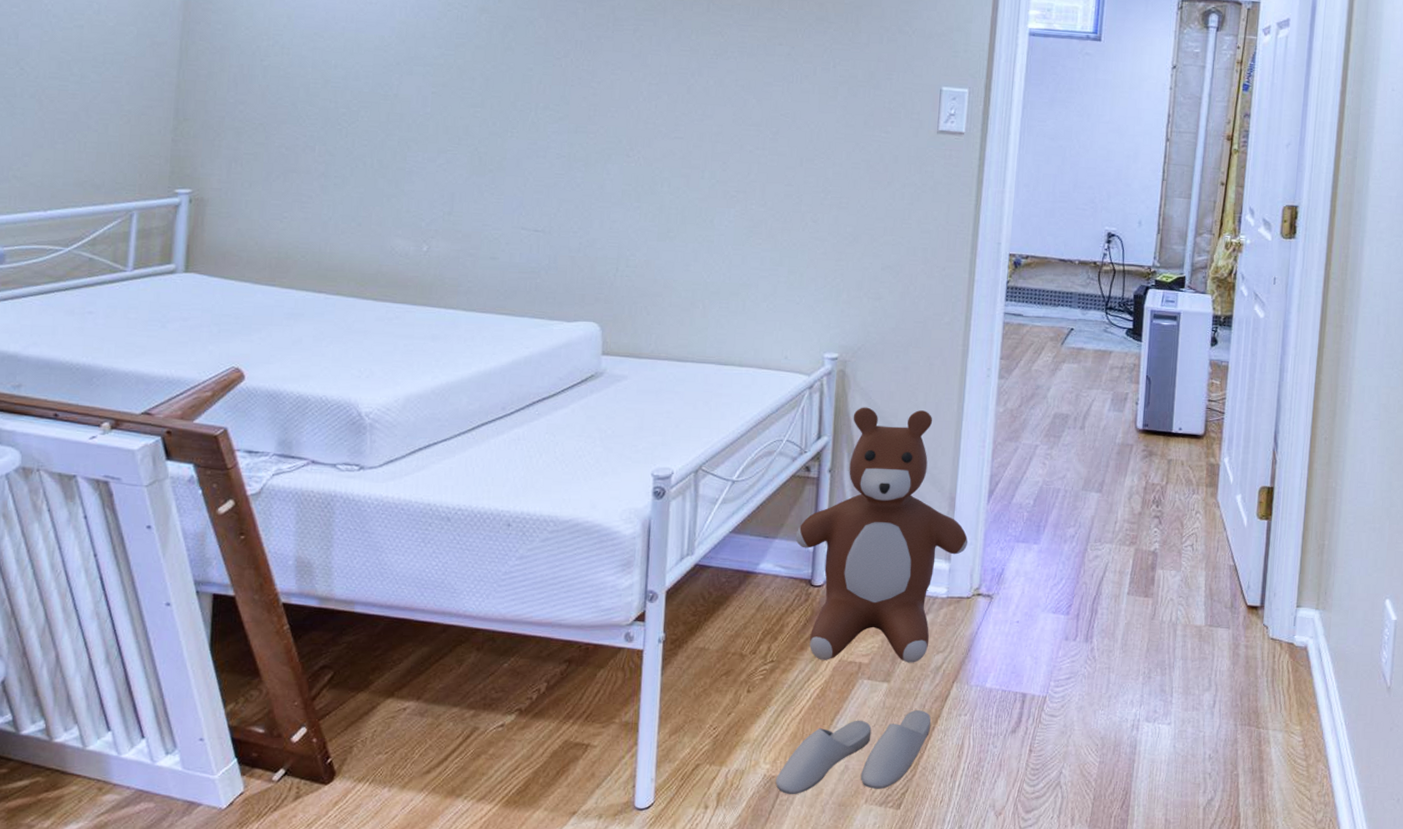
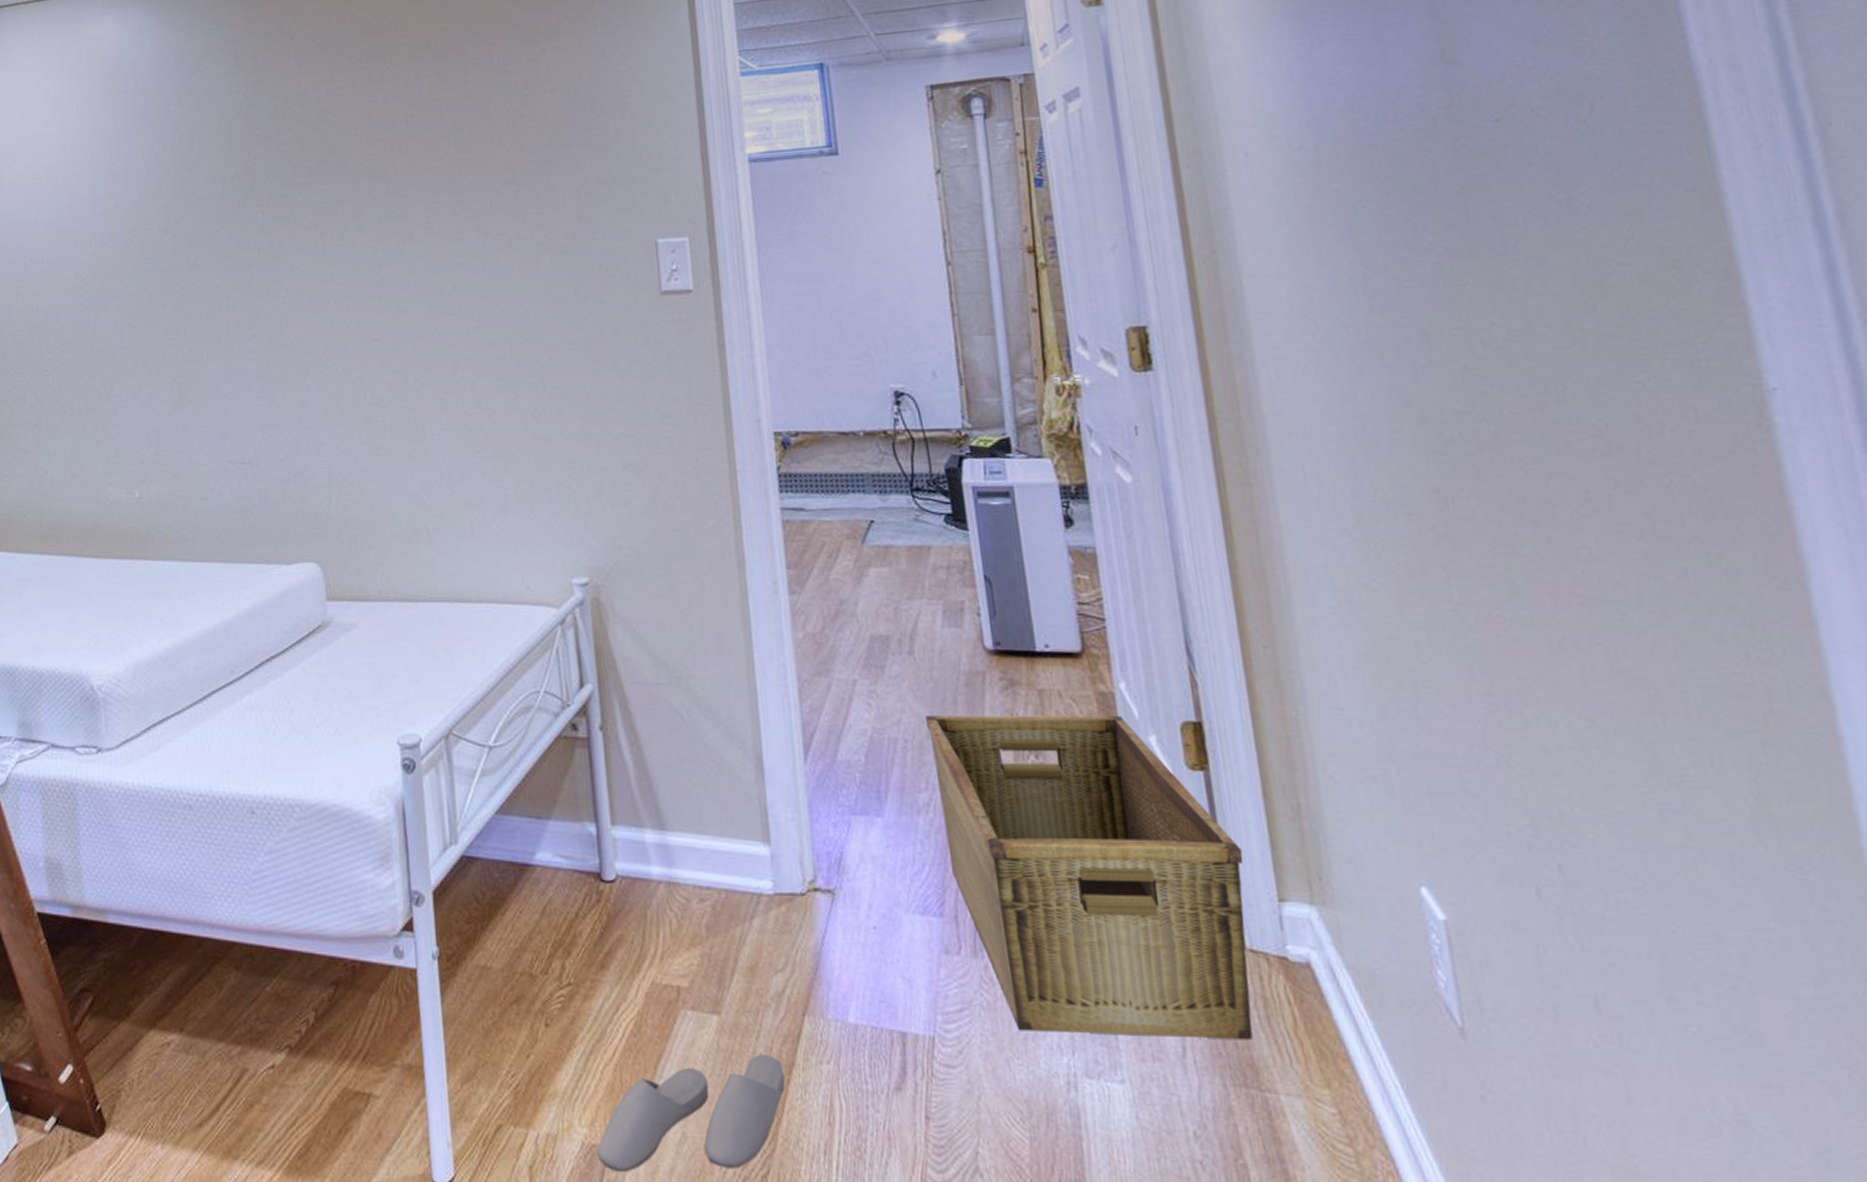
teddy bear: present [795,407,968,663] -> none [572,643,789,987]
hamper: none [1081,474,1281,695] -> present [926,715,1253,1039]

